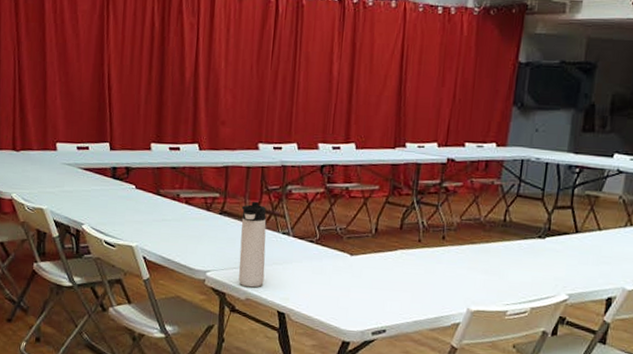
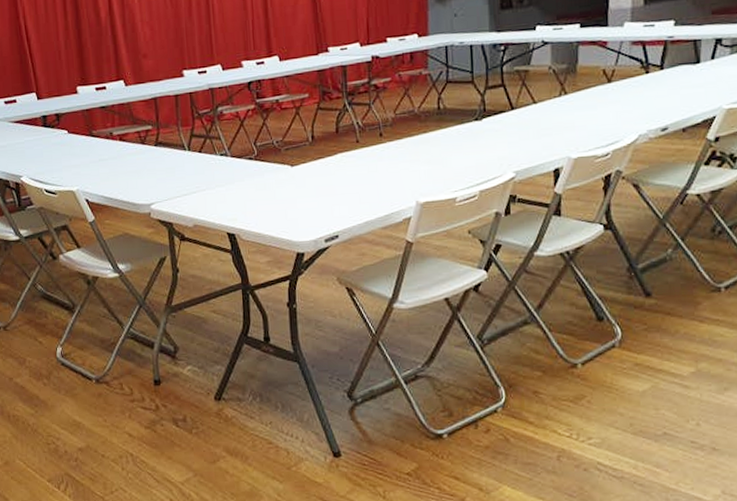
thermos bottle: present [238,201,267,288] -> none [176,127,209,214]

